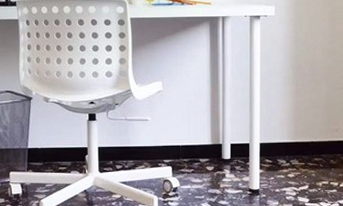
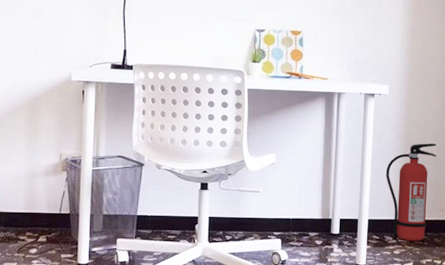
fire extinguisher: none [276,63,328,164] -> present [386,143,437,242]

